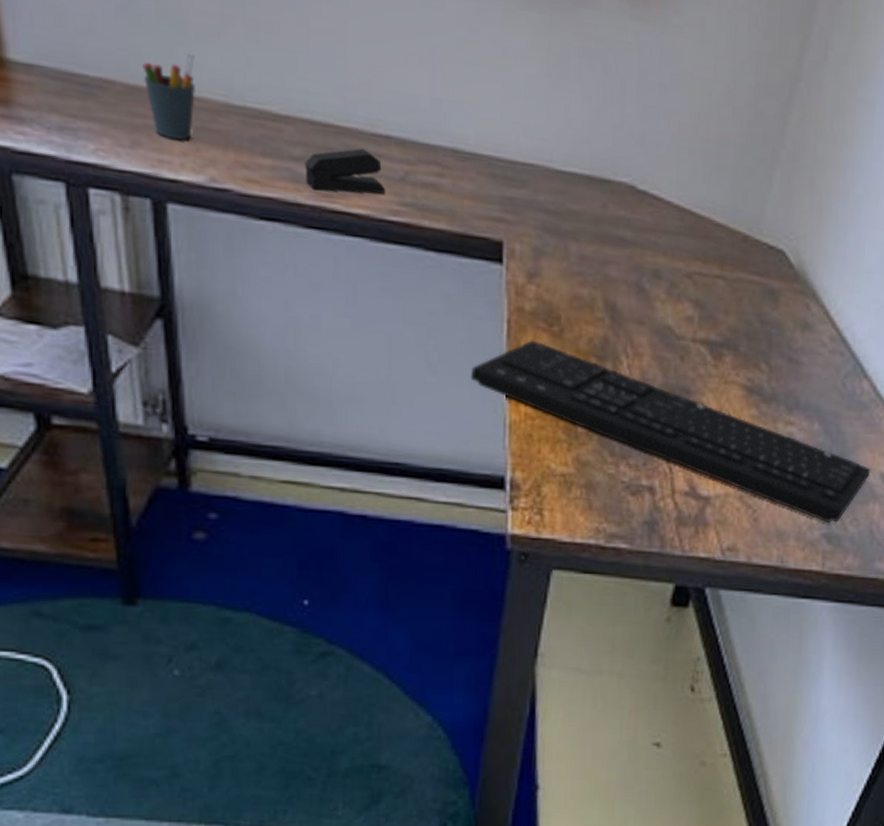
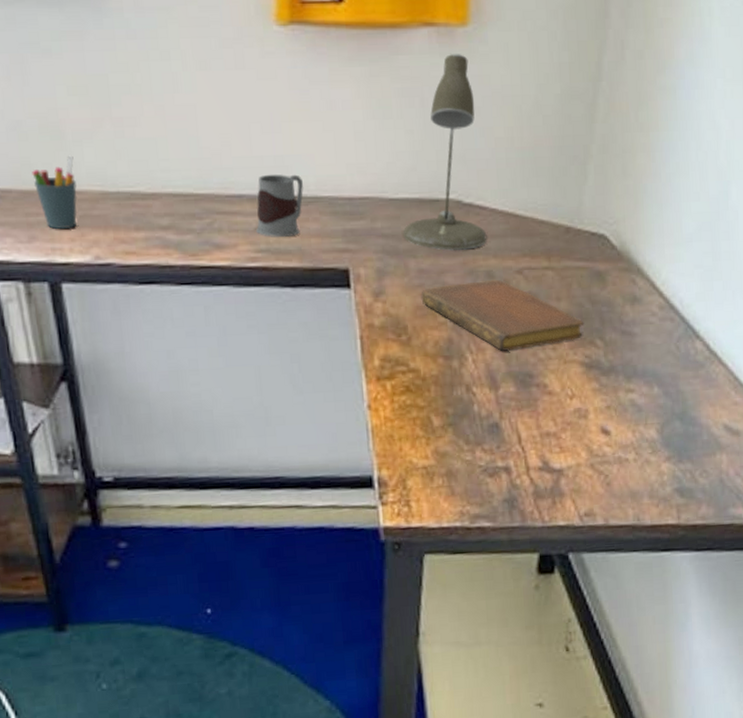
stapler: present [305,148,385,194] -> none [172,209,242,252]
mug: none [401,117,461,194] -> present [255,174,303,237]
keyboard: present [471,340,872,524] -> none [333,351,715,478]
desk lamp: none [567,19,662,243] -> present [402,54,487,251]
notebook: none [579,277,751,361] -> present [421,279,584,351]

